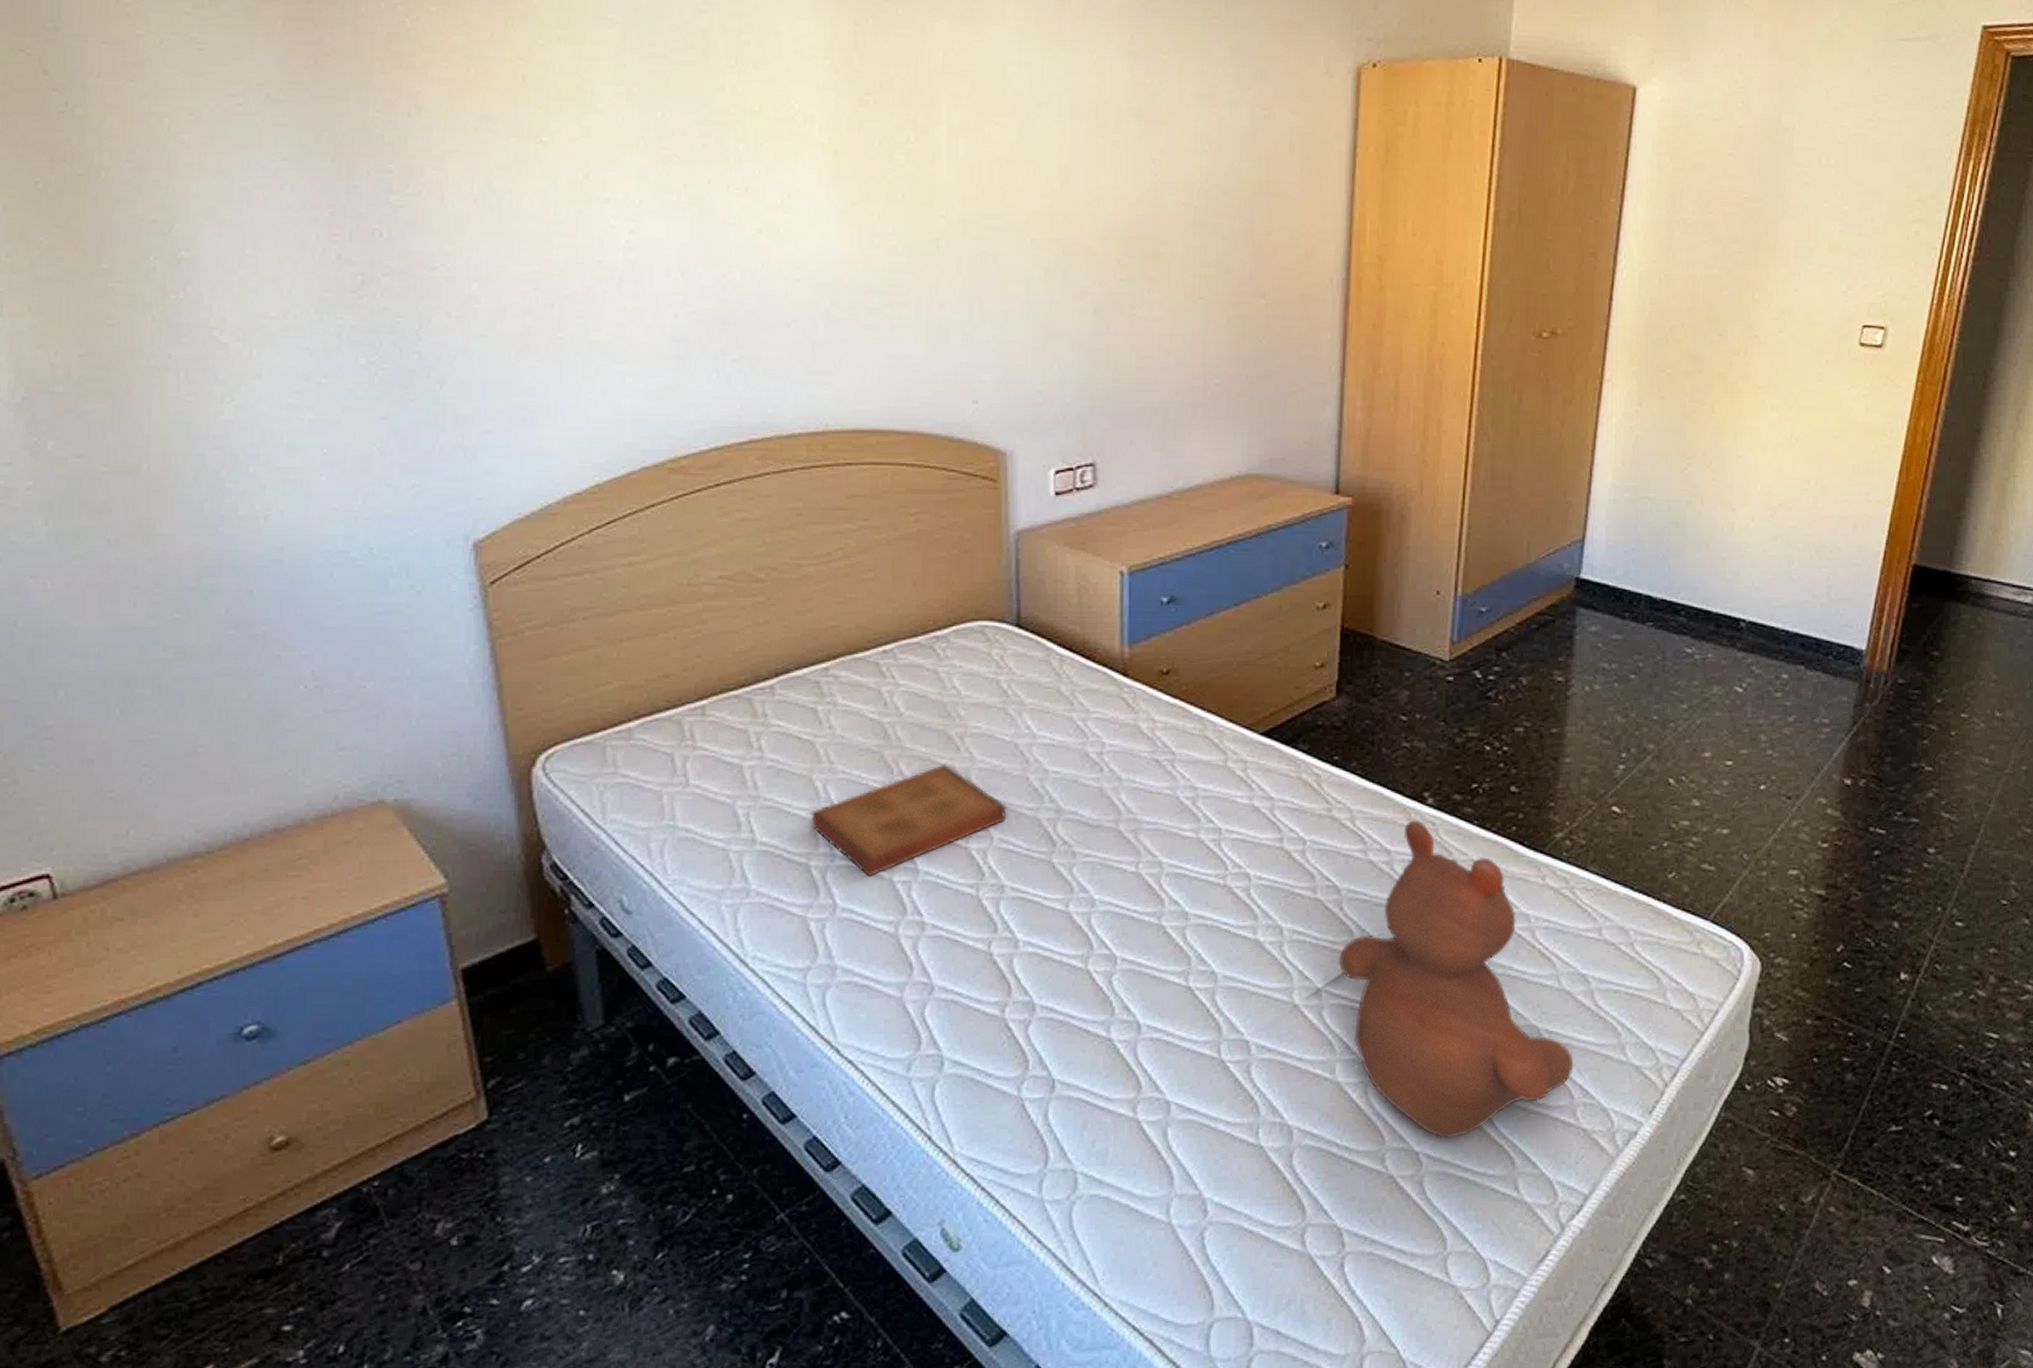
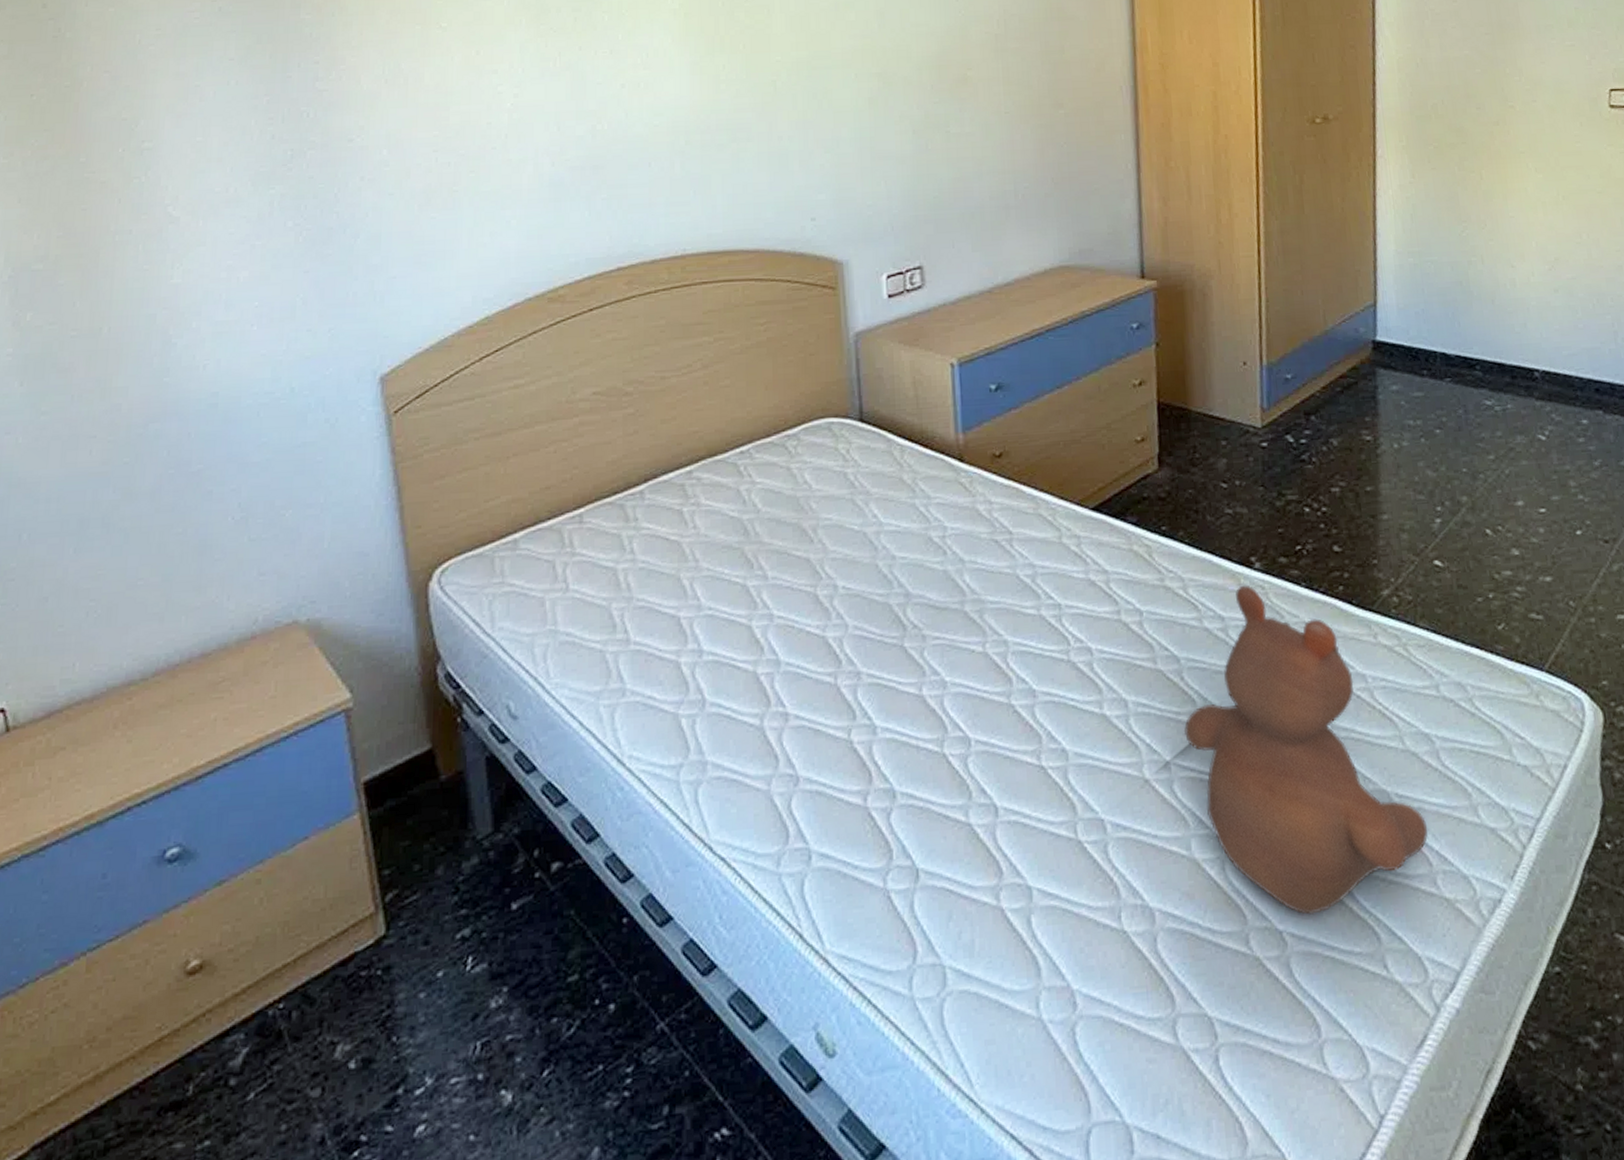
book: present [811,765,1007,876] -> none [679,557,860,670]

